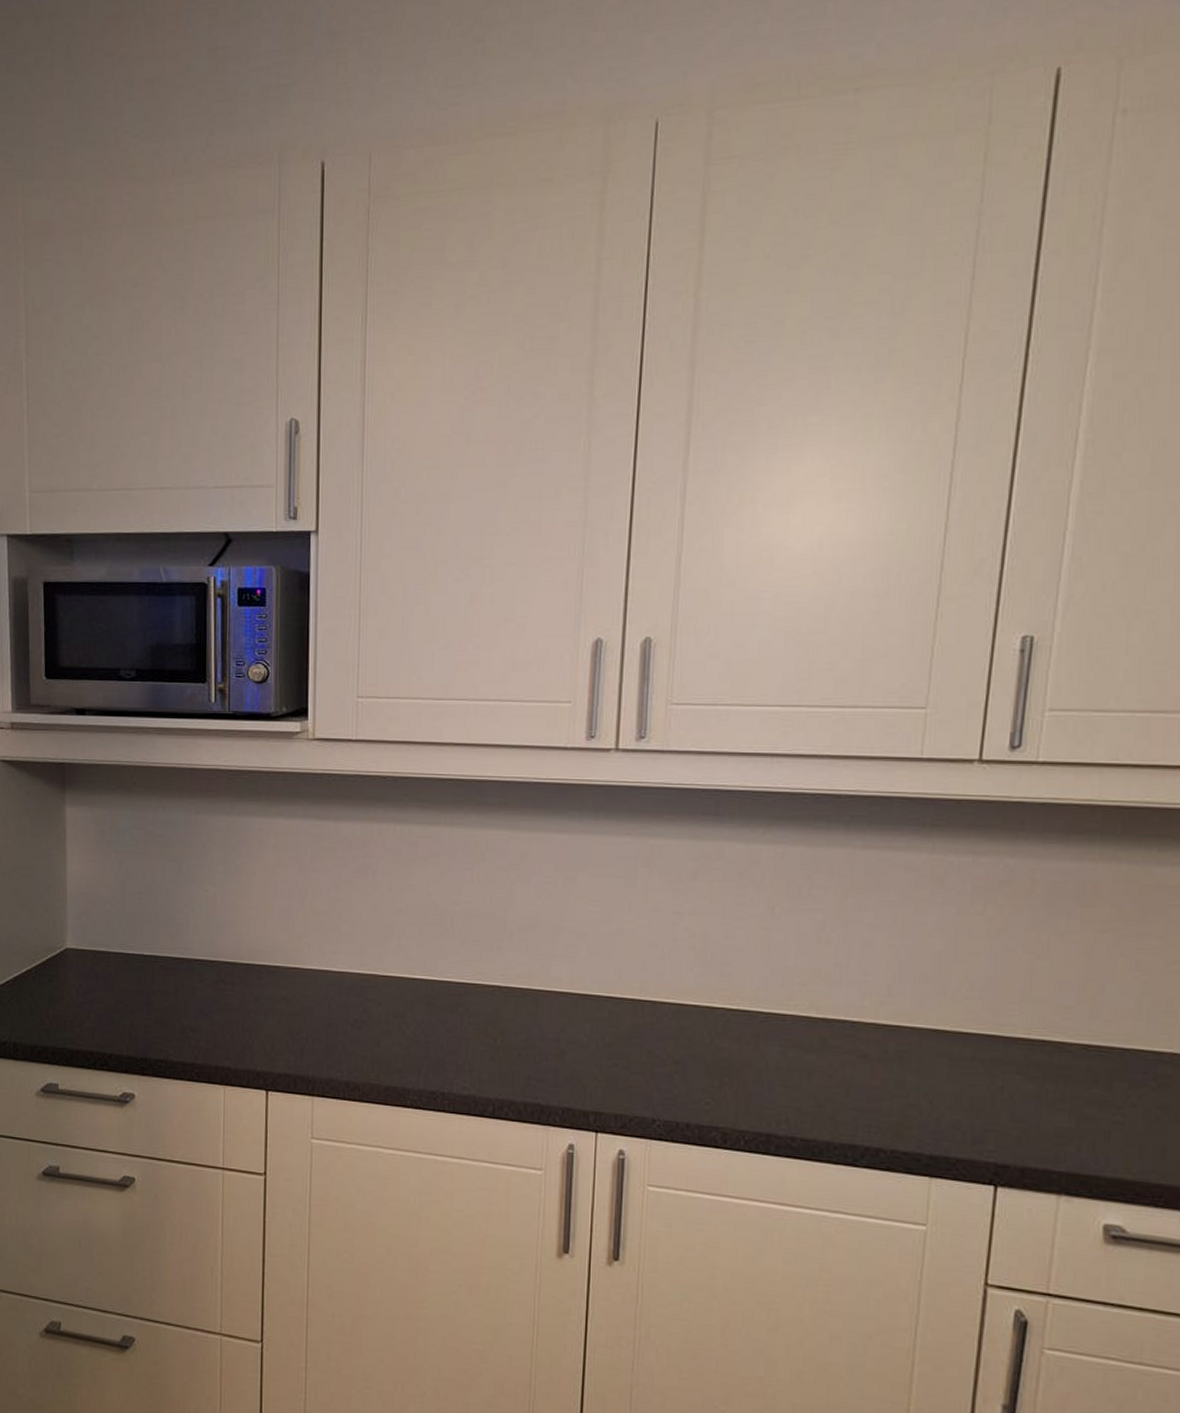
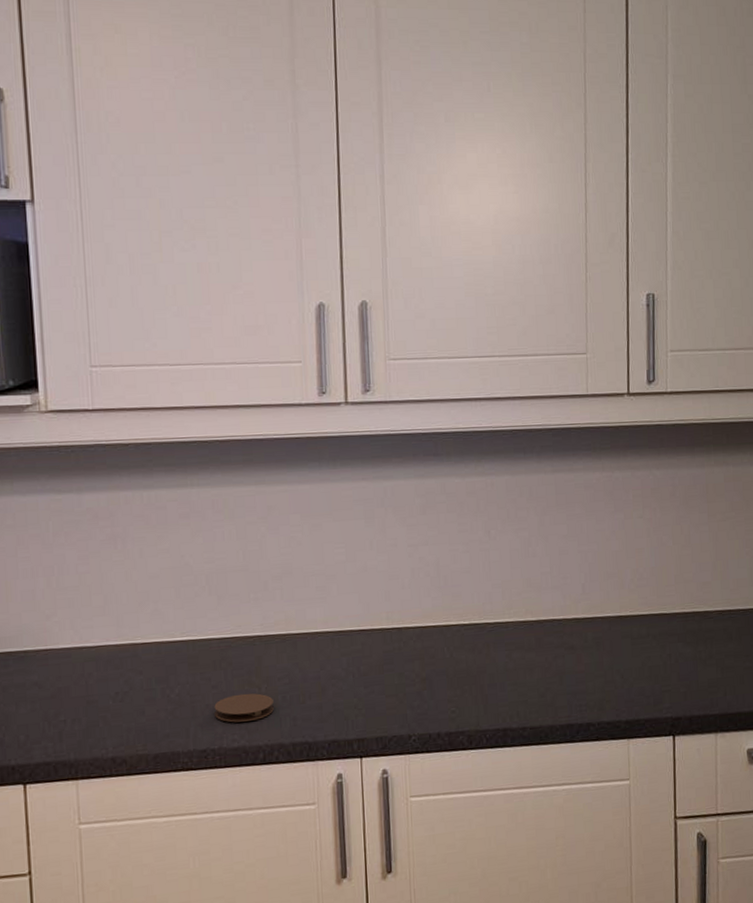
coaster: none [447,1042,508,1072] -> present [214,693,274,723]

